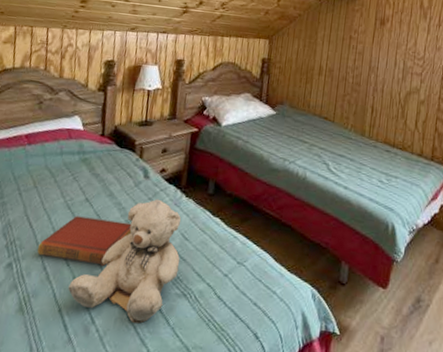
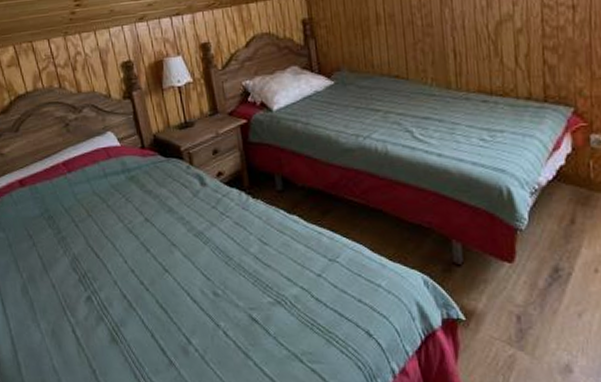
book: present [37,216,132,266] -> none [111,237,204,285]
teddy bear: present [68,199,181,324] -> none [154,206,266,338]

